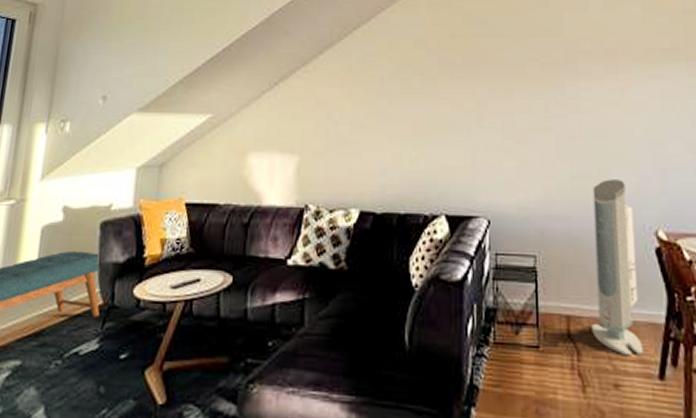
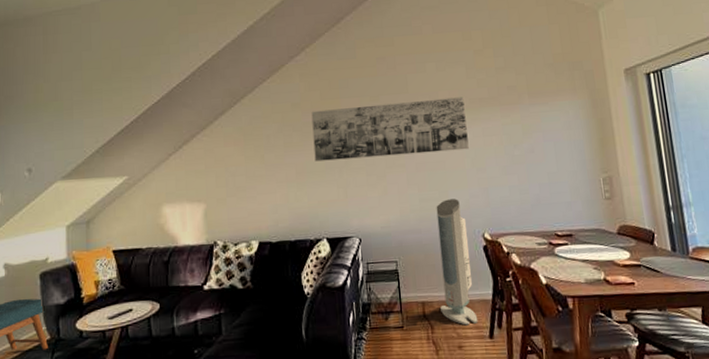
wall art: none [438,45,642,115] -> present [311,97,469,162]

